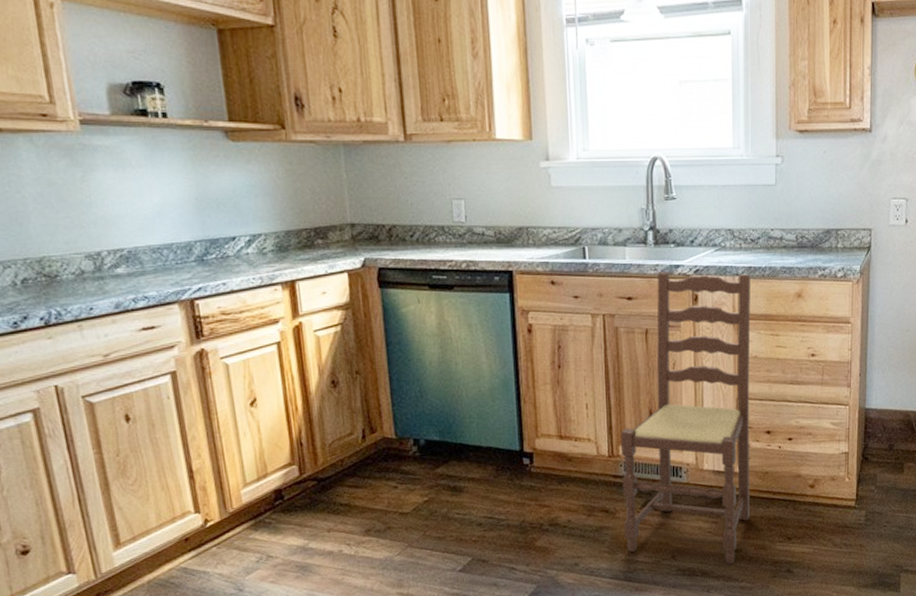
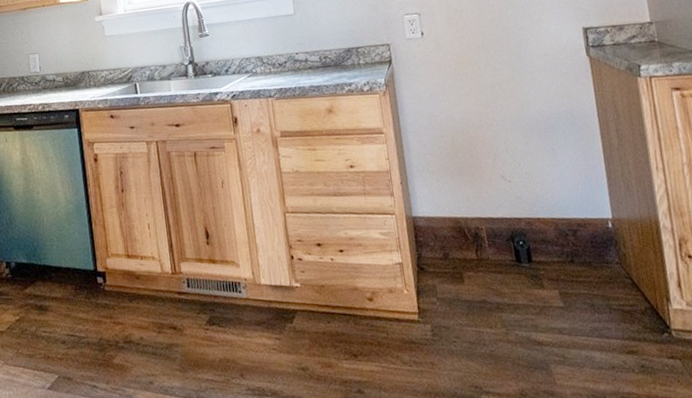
dining chair: present [620,272,751,565] -> none [180,95,312,384]

